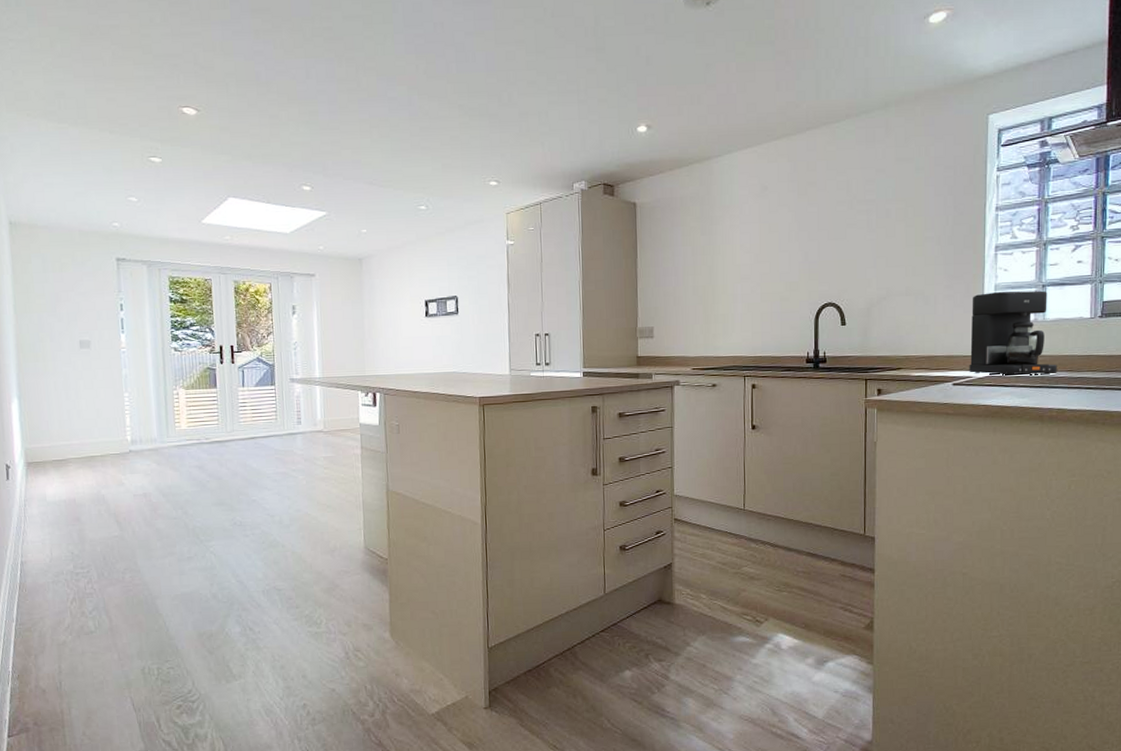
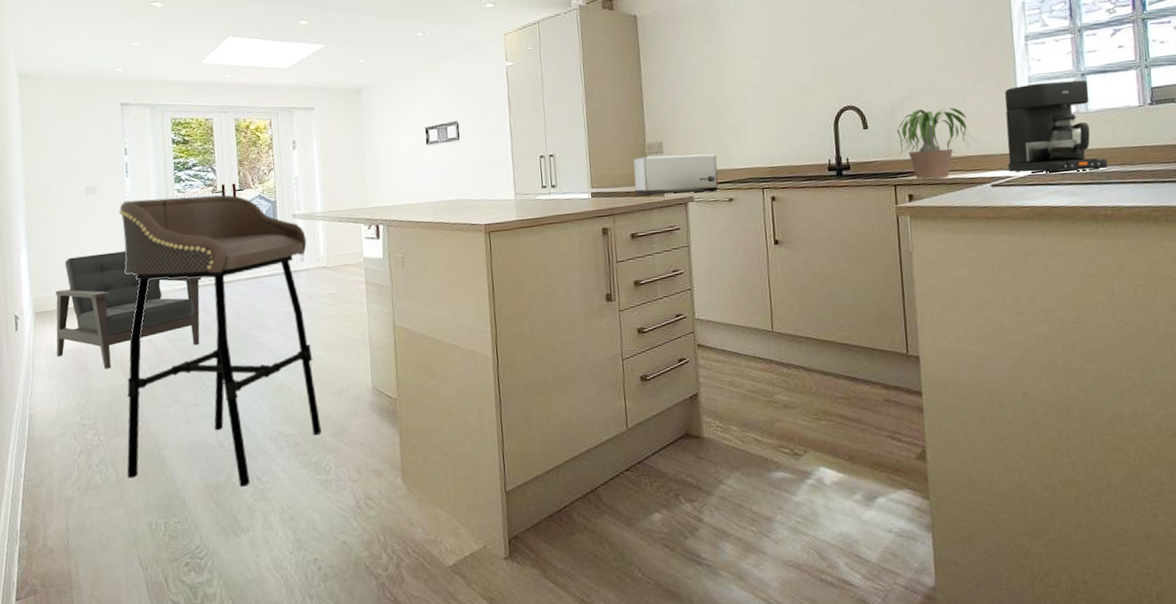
armchair: none [48,406,198,521] -> present [55,251,202,369]
bar stool: none [114,355,314,636] -> present [119,195,321,487]
toaster: none [624,339,704,378] -> present [633,153,719,196]
potted plant: none [872,309,944,375] -> present [897,107,978,179]

